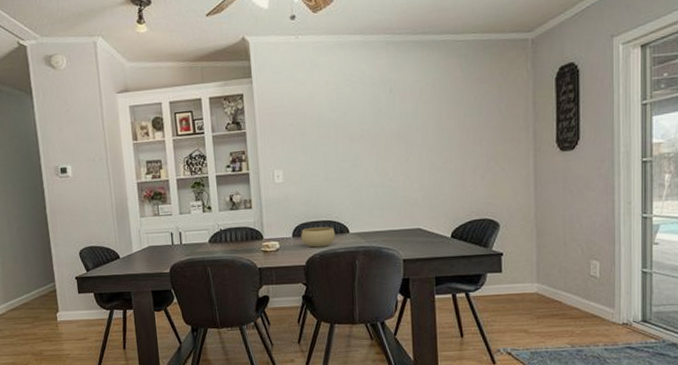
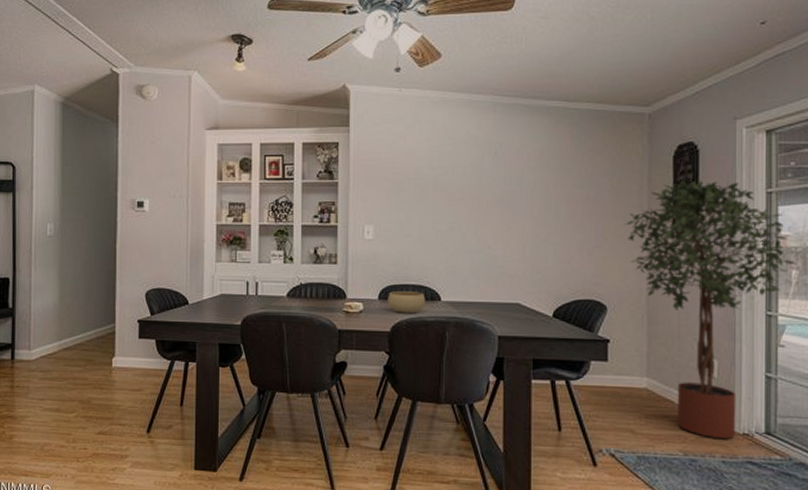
potted tree: none [512,98,668,330] -> present [624,180,796,438]

